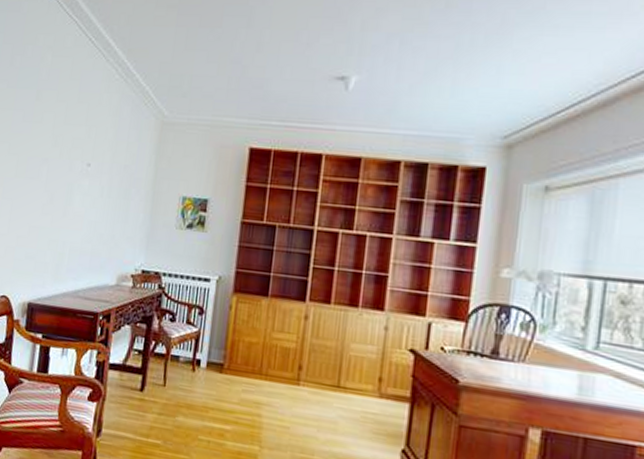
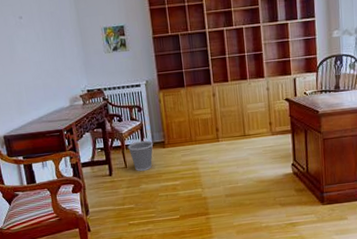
wastebasket: none [173,354,208,398] -> present [128,140,154,171]

